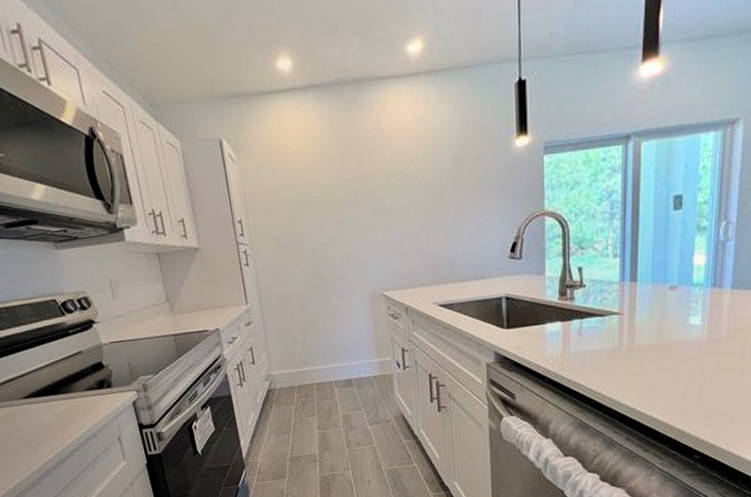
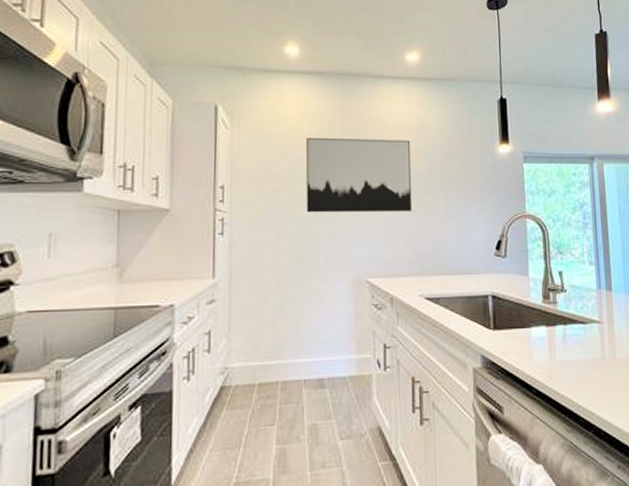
wall art: none [311,147,423,237] -> present [306,138,413,213]

